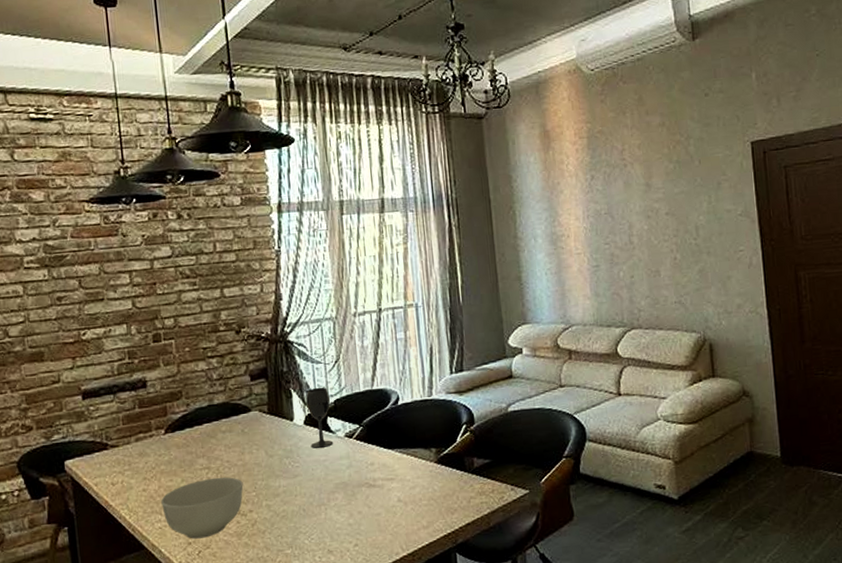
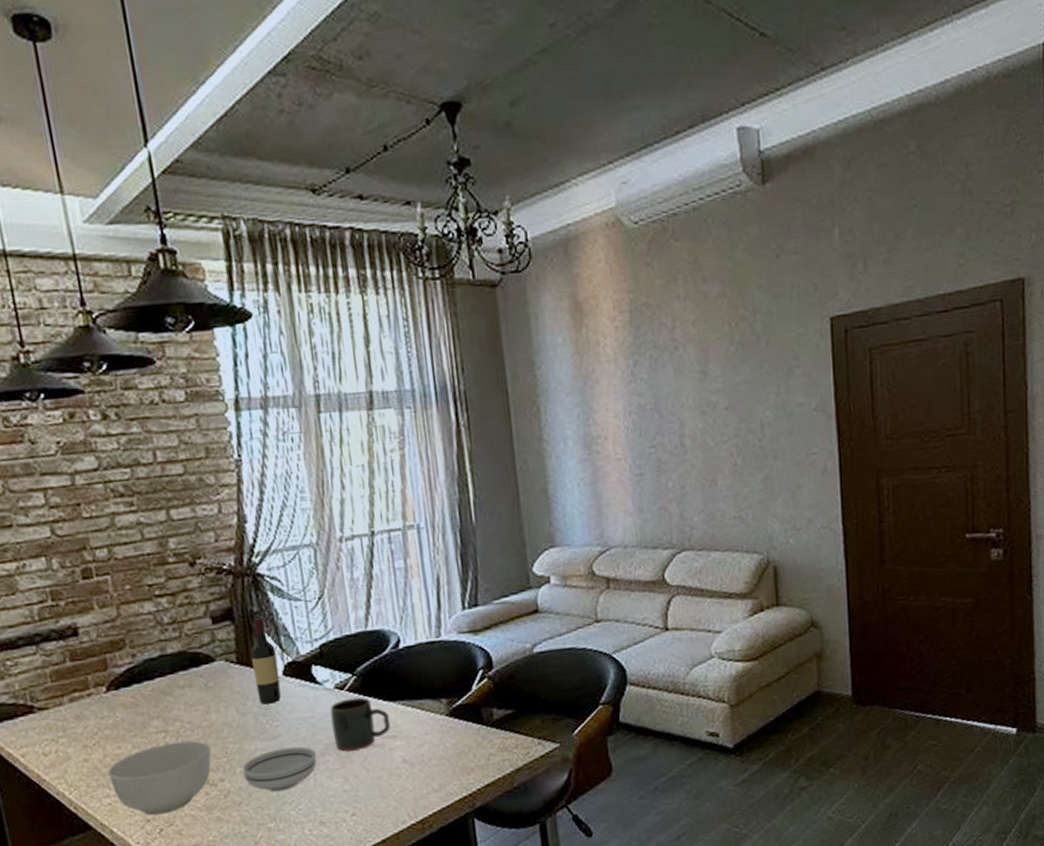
bowl: none [267,485,328,523] -> present [242,746,317,792]
wine bottle: none [279,376,302,449] -> present [251,618,282,705]
wine glass: present [306,387,333,448] -> none [284,629,320,704]
mug: none [340,444,389,491] -> present [330,697,390,752]

